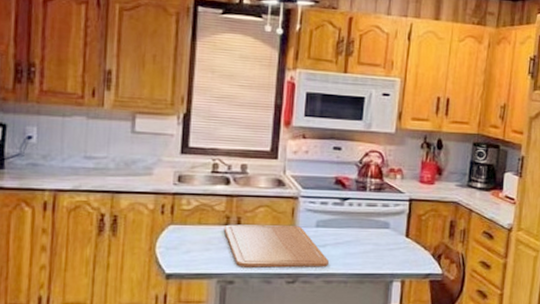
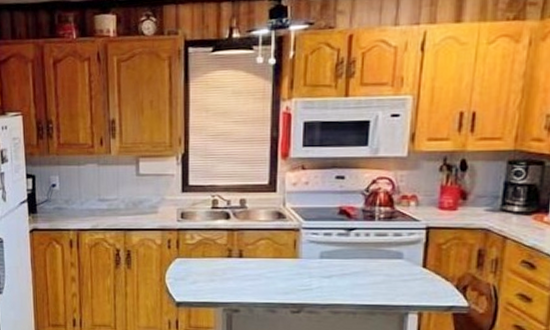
chopping board: present [223,224,329,268] -> none [226,257,335,298]

